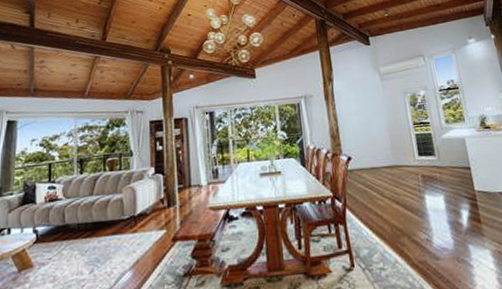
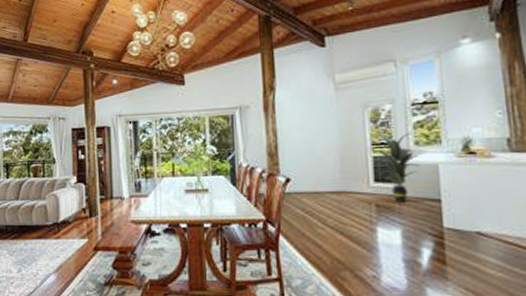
indoor plant: none [413,112,451,172] -> present [371,132,419,202]

